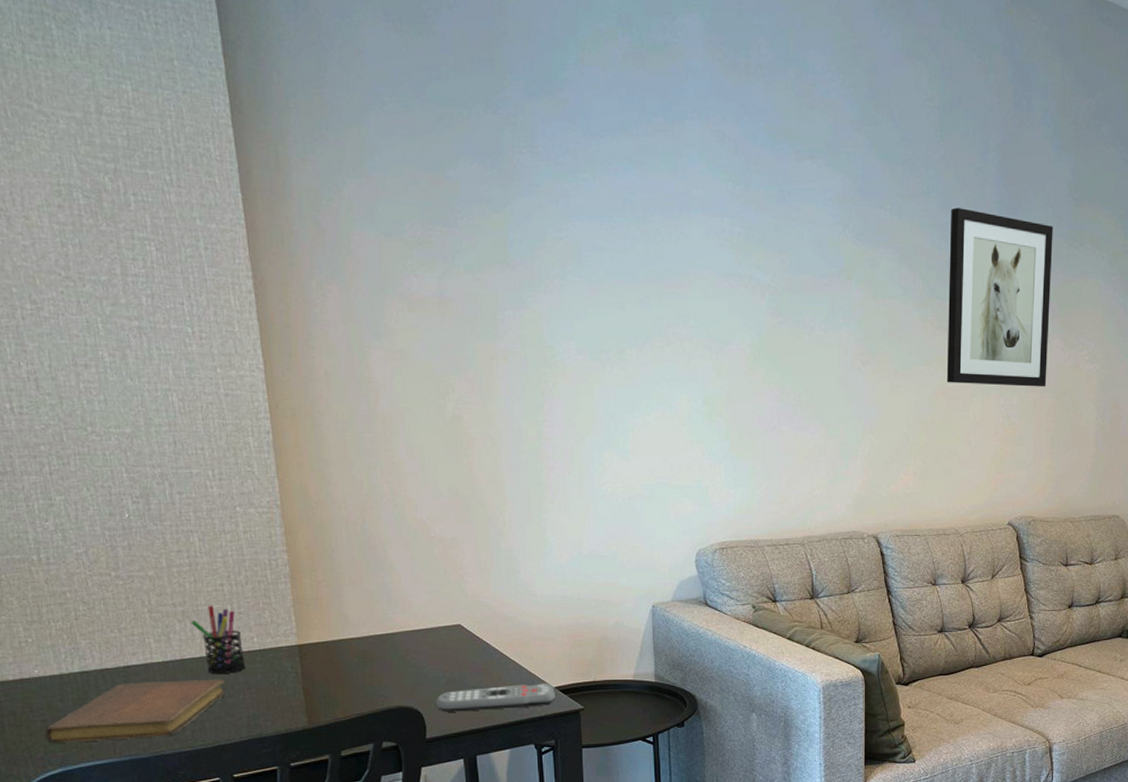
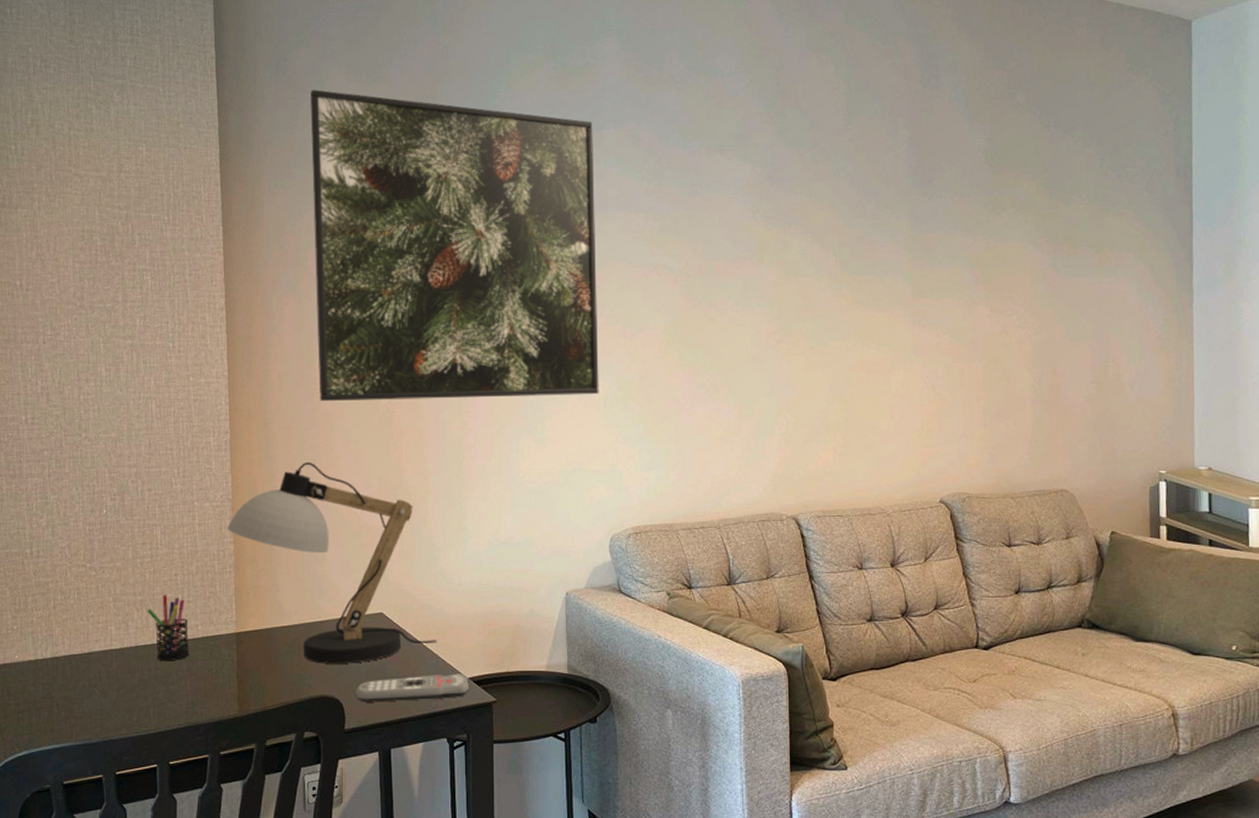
notebook: present [44,680,227,743] -> none [16,667,171,726]
desk lamp: none [278,467,520,675] -> present [227,461,437,664]
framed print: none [340,35,684,409] -> present [310,89,599,402]
wall art: present [946,207,1053,387] -> none [862,185,974,357]

